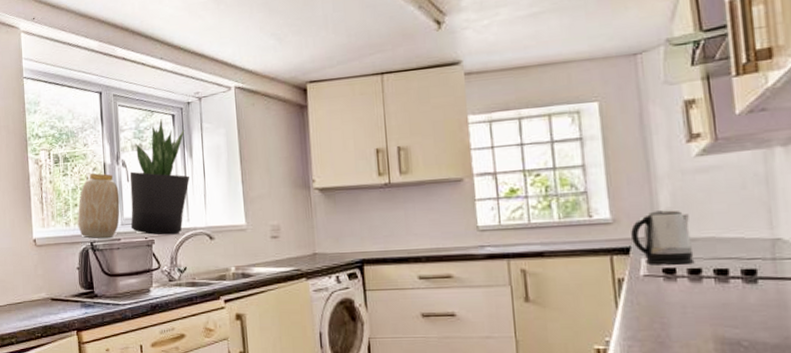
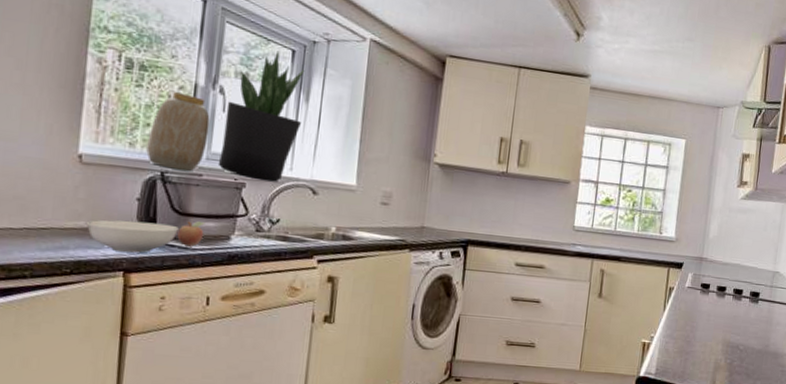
bowl: none [45,286,111,314] -> present [85,220,180,253]
fruit: none [110,280,130,303] -> present [177,221,205,247]
kettle: present [631,210,695,265] -> none [686,237,727,283]

